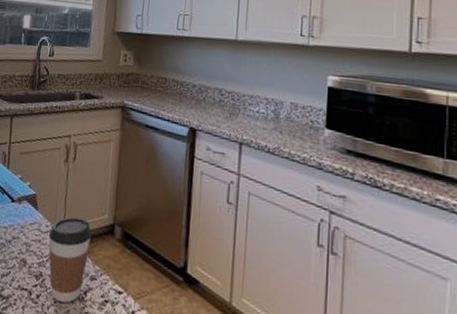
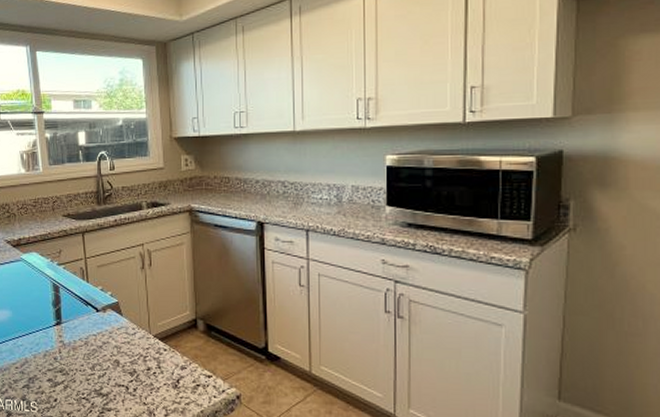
coffee cup: present [48,217,92,303] -> none [136,317,177,392]

